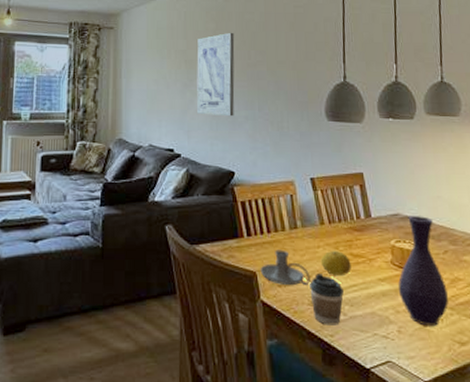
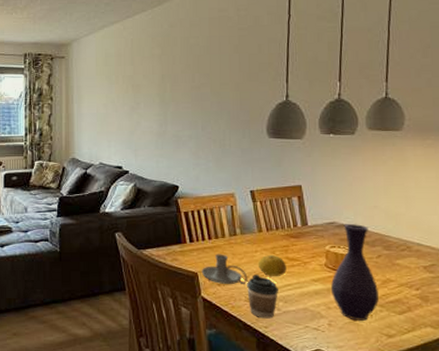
wall art: present [197,32,235,117] -> none [143,57,180,136]

